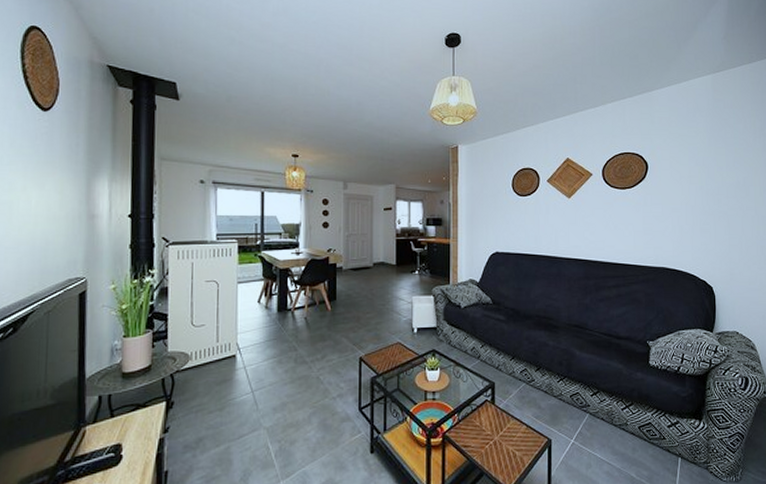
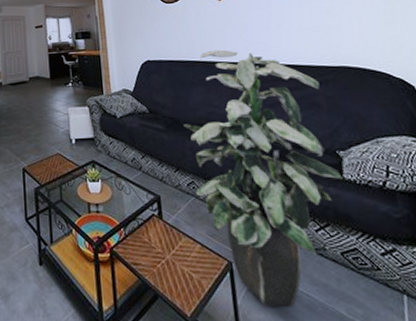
indoor plant: none [523,245,649,475] -> present [183,49,344,307]

